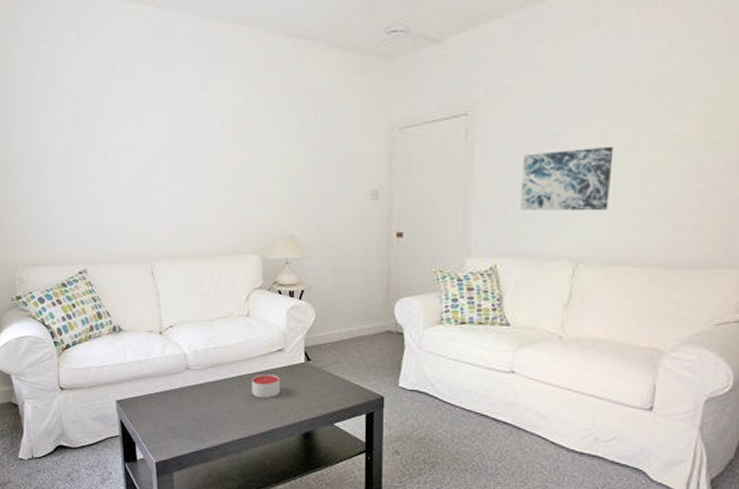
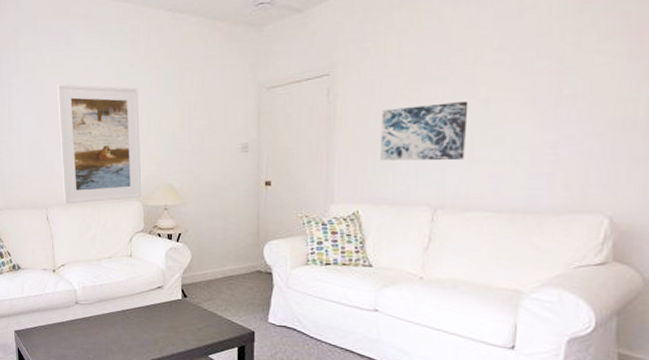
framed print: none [161,118,260,258] -> present [57,84,142,205]
candle: present [252,374,281,399] -> none [134,309,160,331]

